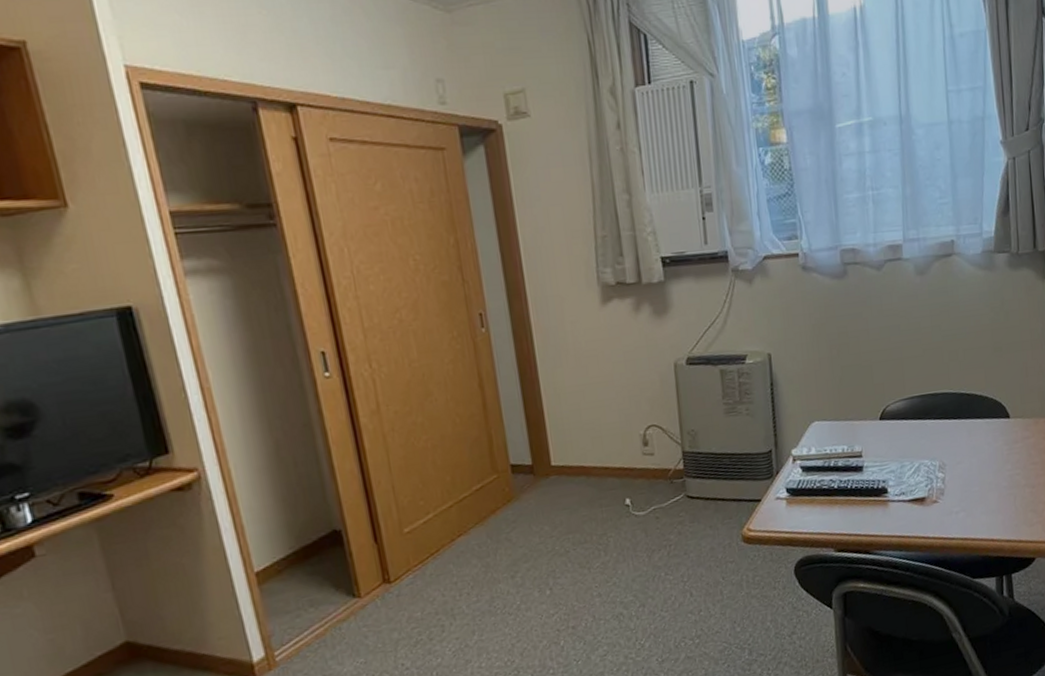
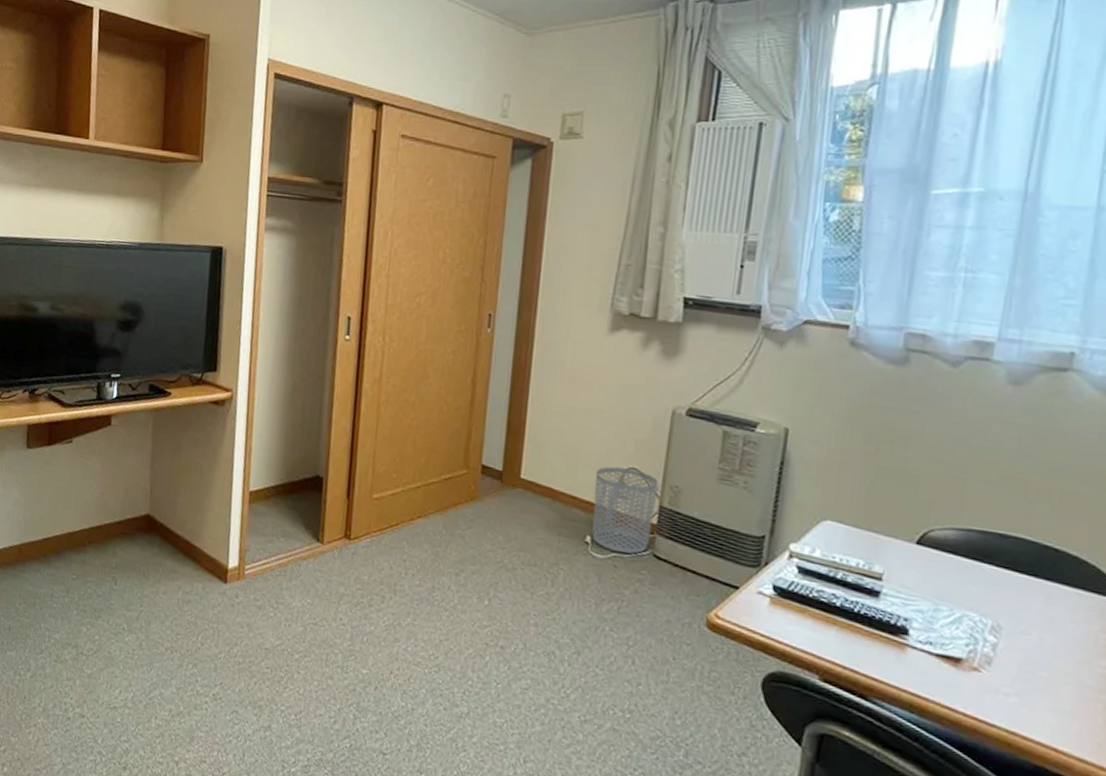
waste bin: none [620,425,681,505] -> present [592,466,659,554]

